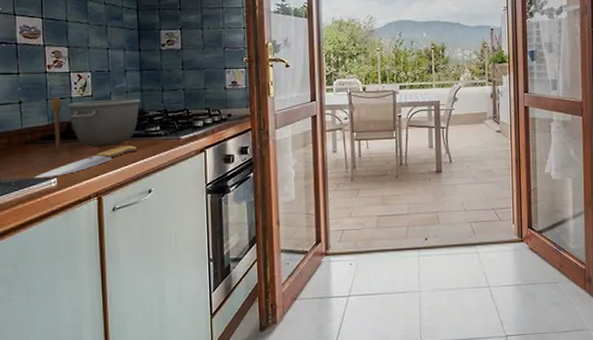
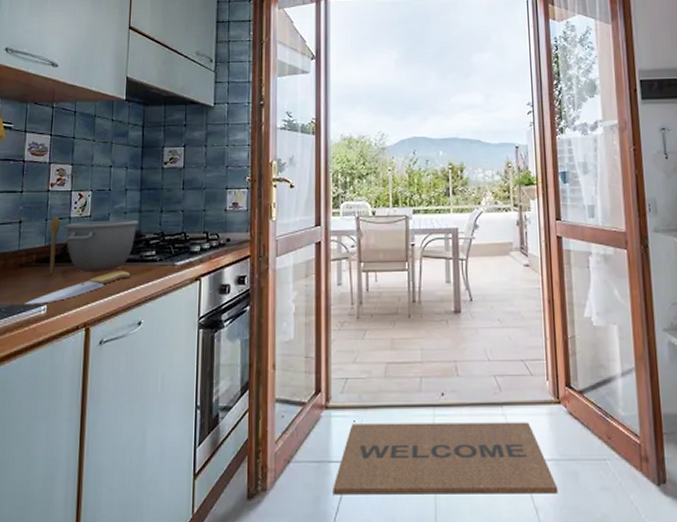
doormat: none [334,257,519,323] -> present [333,422,557,495]

